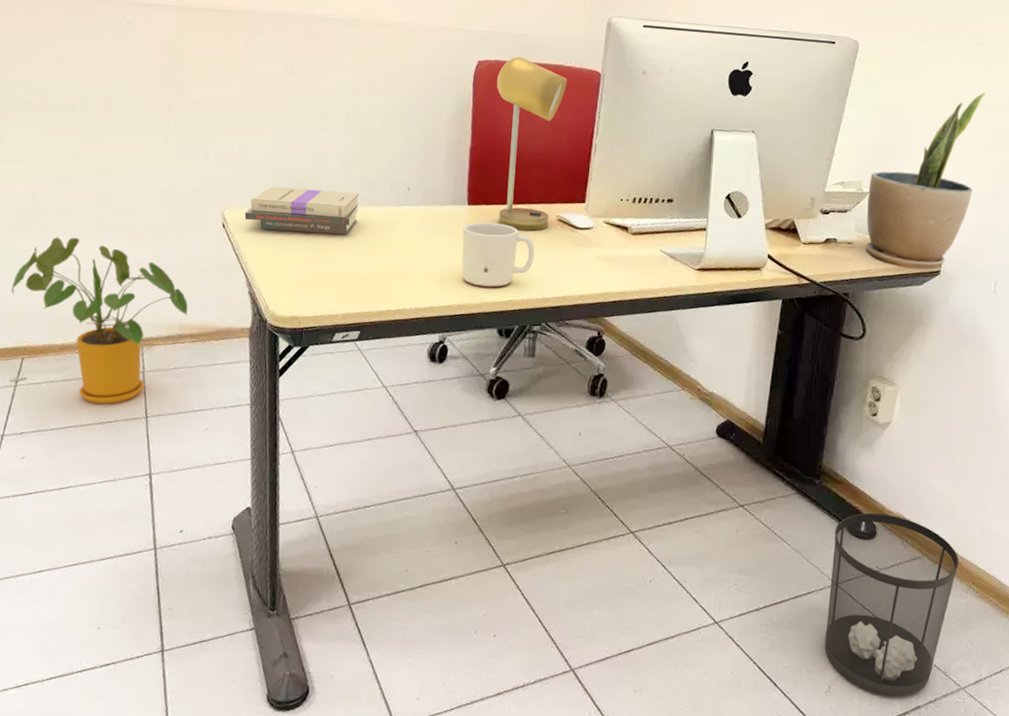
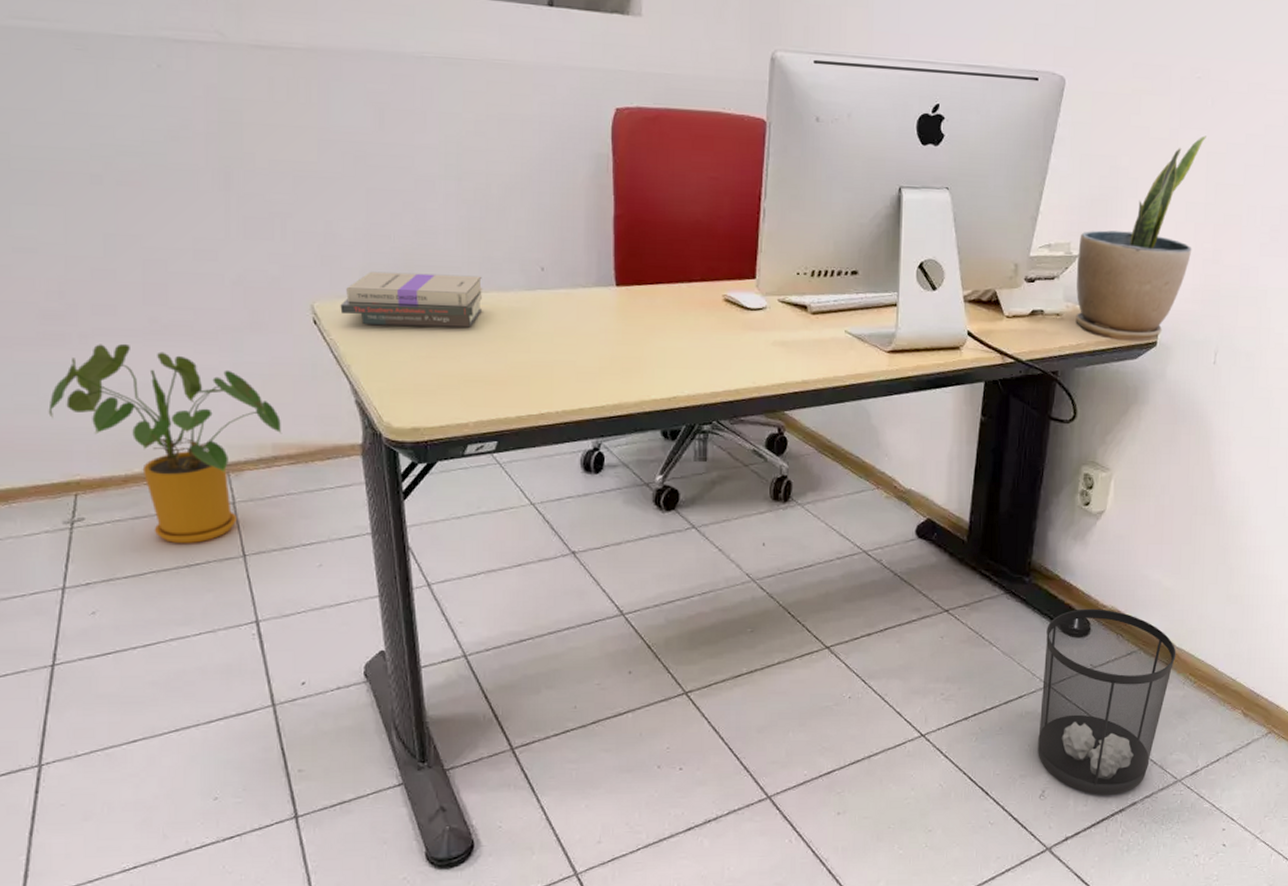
mug: present [461,222,535,288] -> none [612,306,699,383]
desk lamp: present [496,57,568,231] -> none [640,102,726,314]

